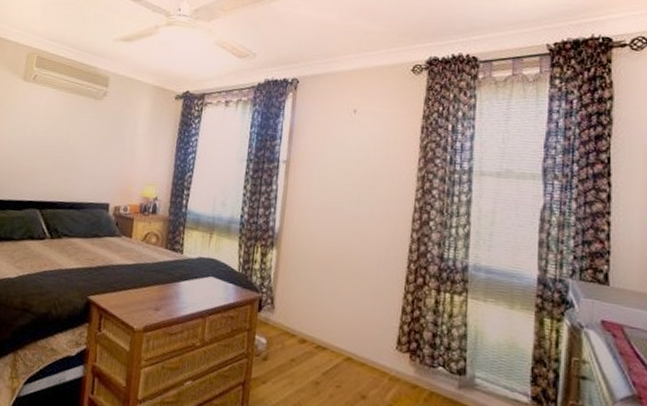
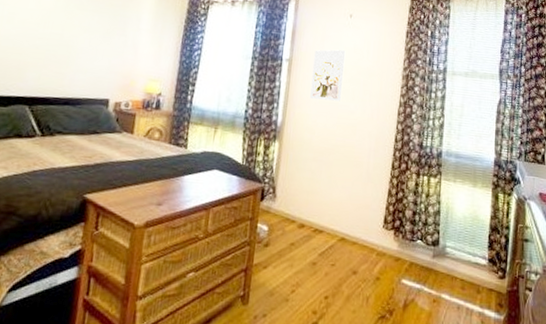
wall art: none [310,149,350,206] -> present [310,49,346,102]

